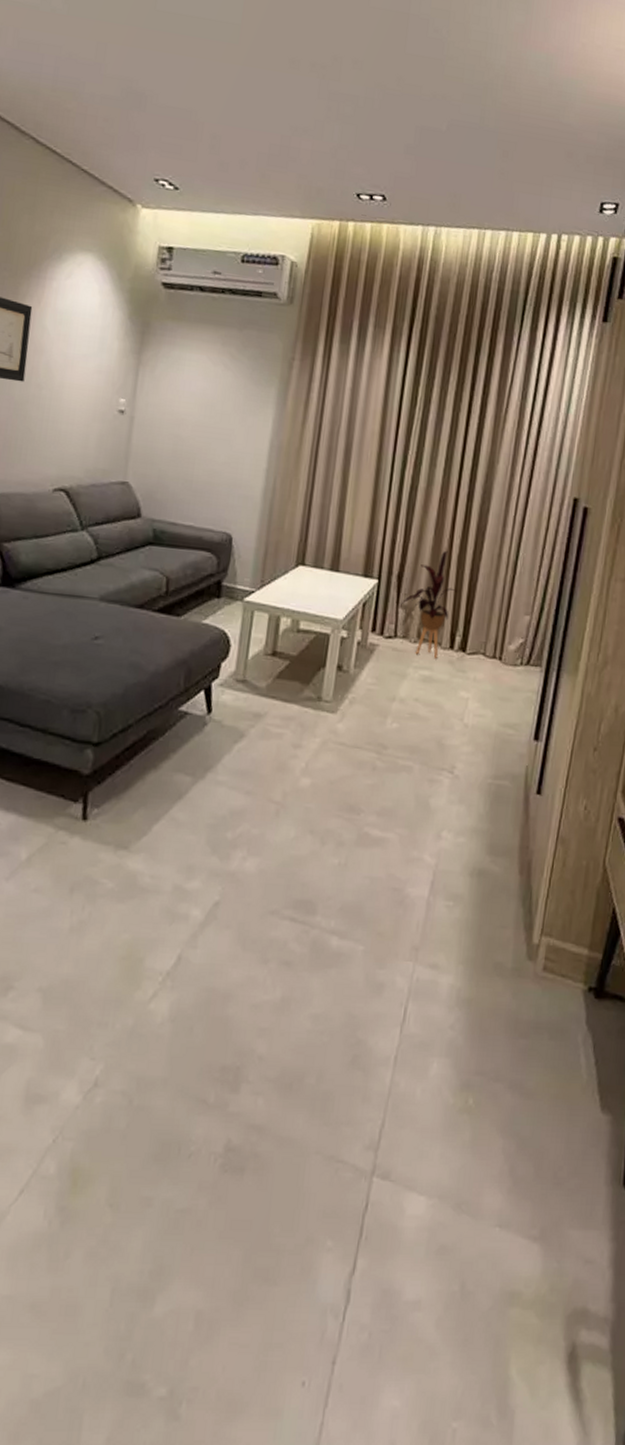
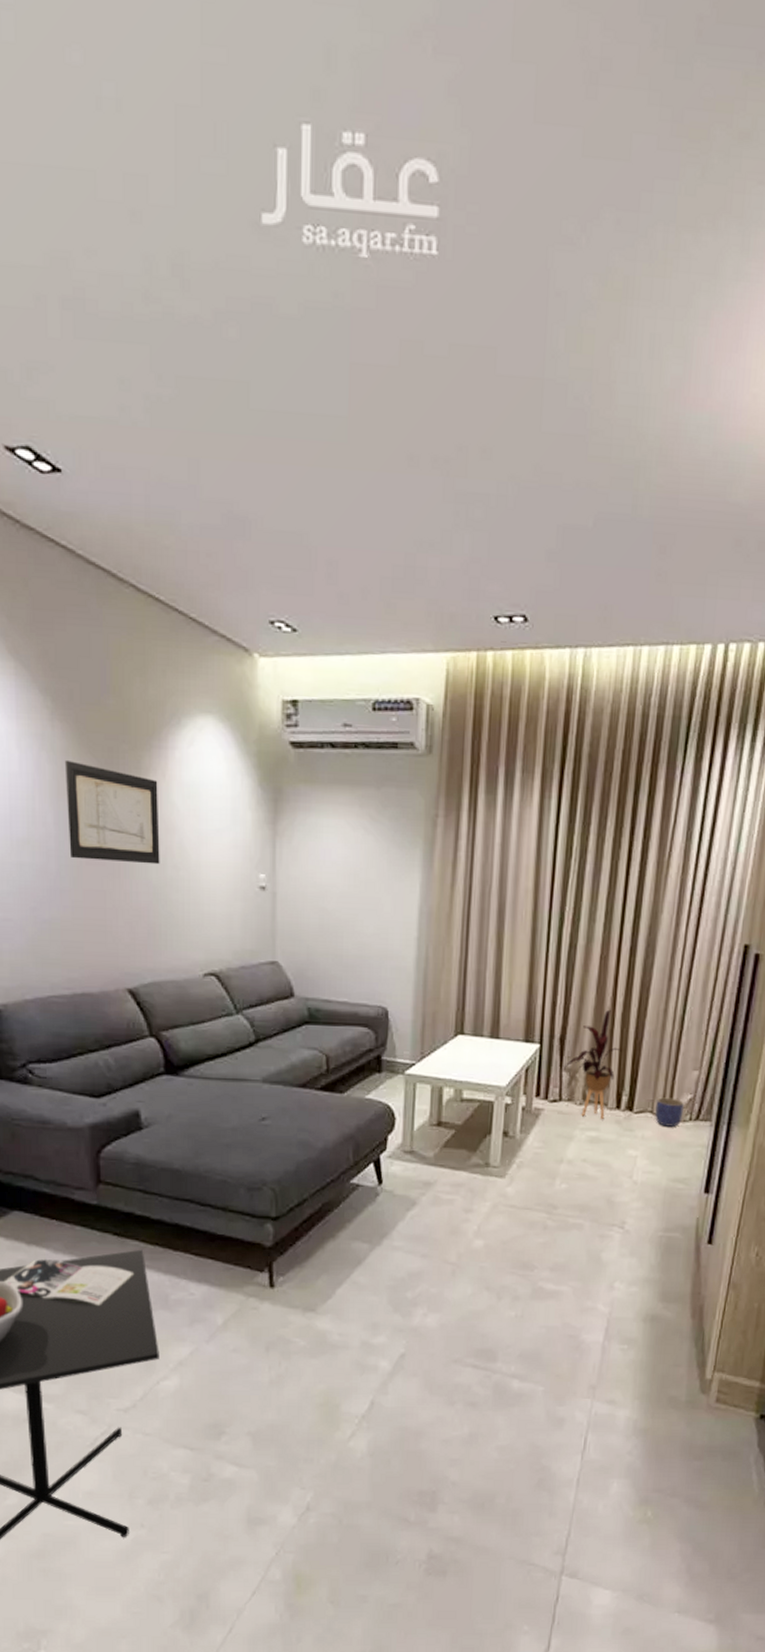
planter: none [487,640,516,670] -> present [655,1097,685,1127]

